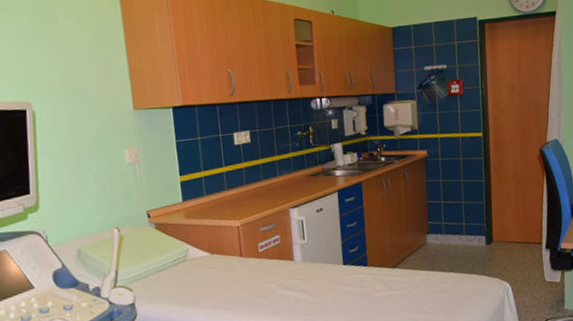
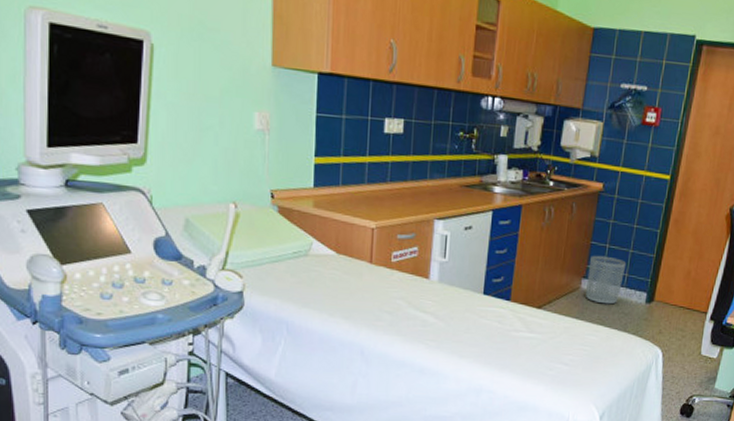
waste bin: none [429,211,462,253] -> present [586,255,627,305]

